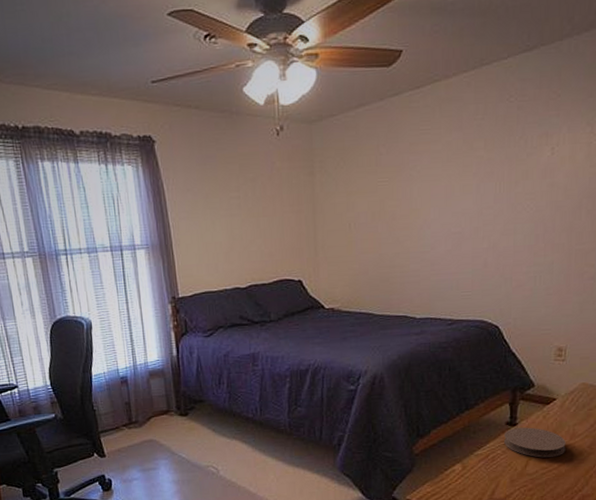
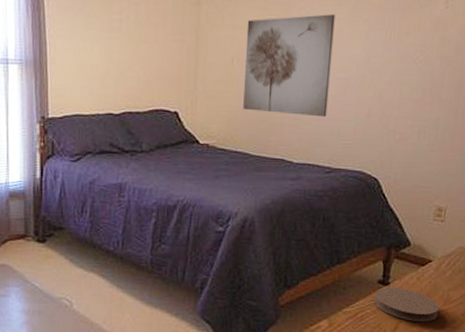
wall art: none [361,171,445,273] -> present [243,14,335,117]

